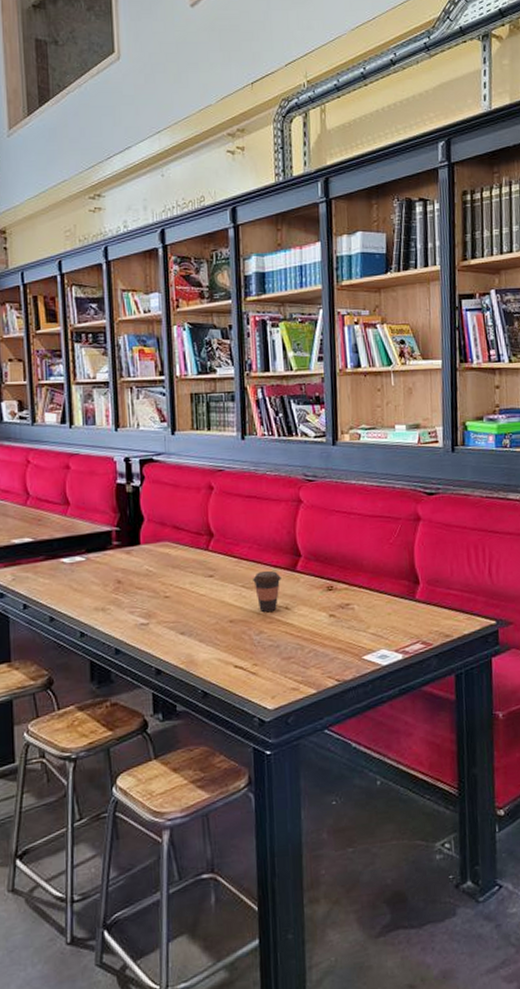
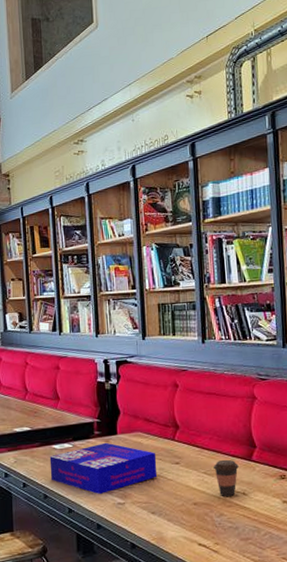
board game: none [57,554,188,615] -> present [49,442,158,495]

